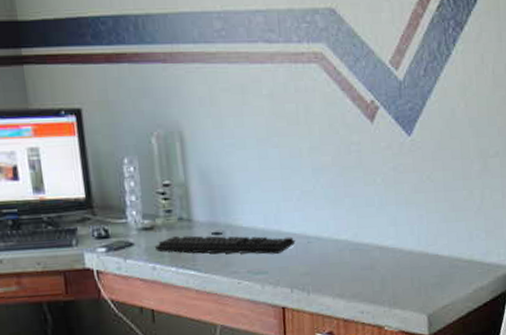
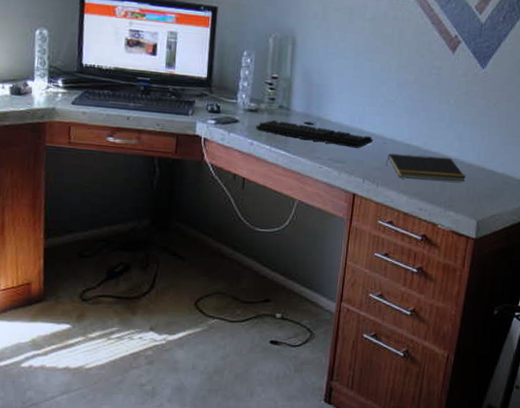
notepad: none [314,248,408,280] -> present [386,153,466,182]

